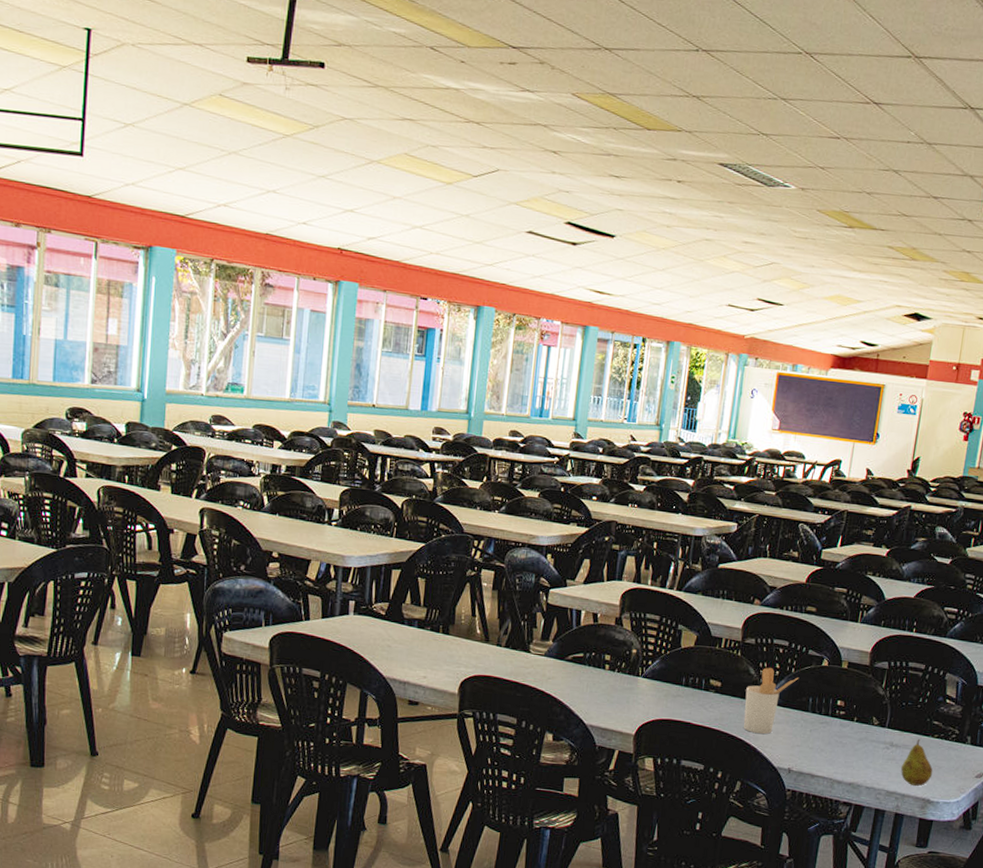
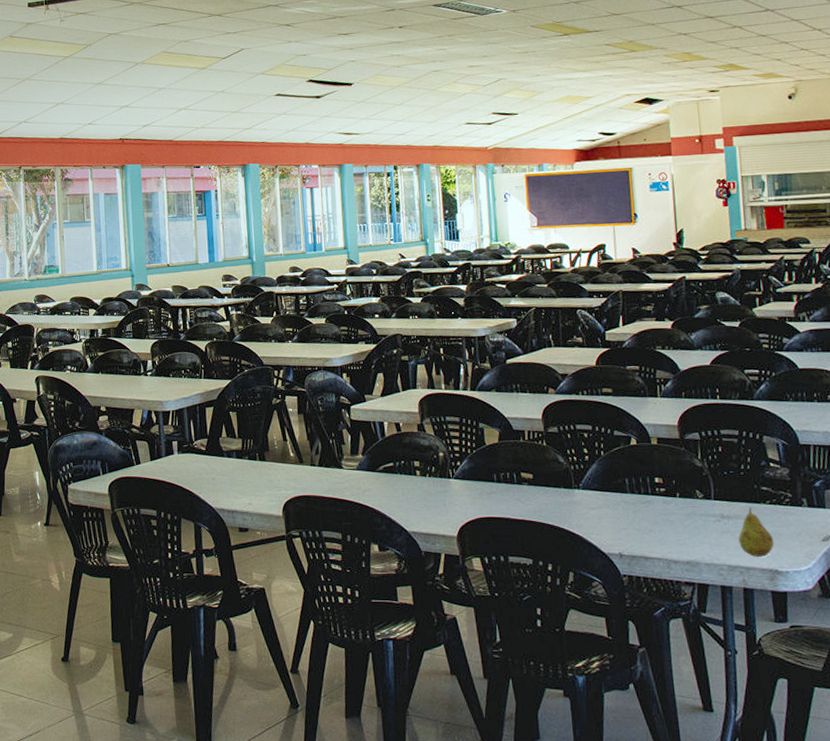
utensil holder: present [743,667,799,734] -> none [559,454,610,522]

